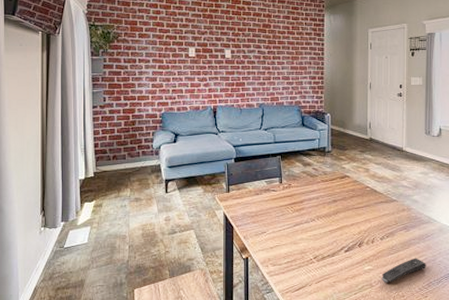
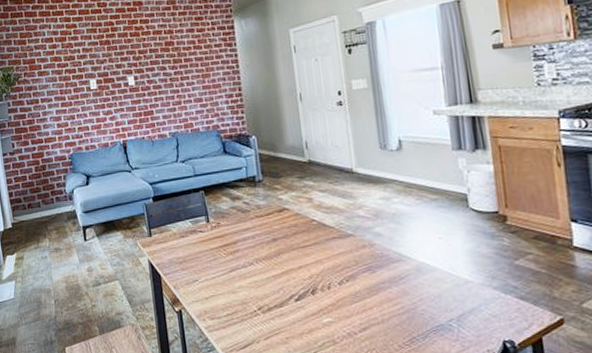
remote control: present [381,258,426,282] -> none [346,306,405,338]

